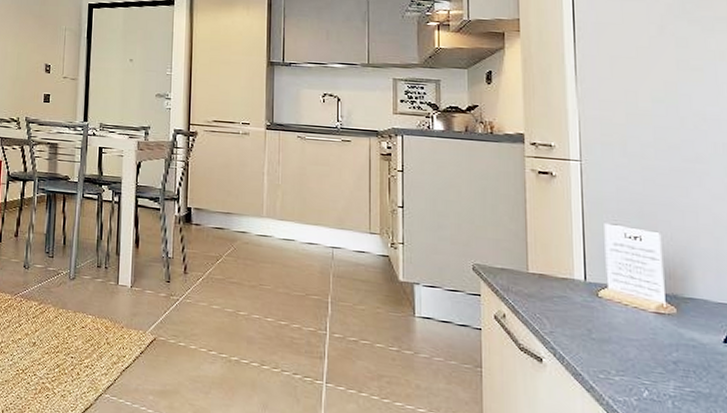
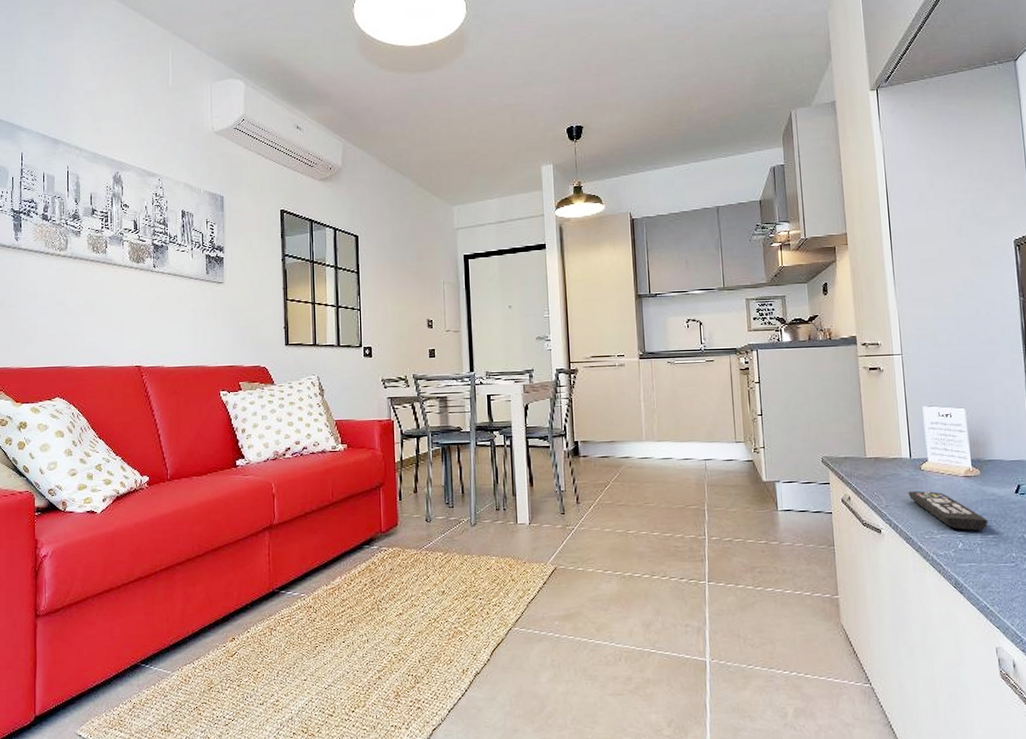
remote control: none [579,320,685,381] -> present [908,491,988,531]

